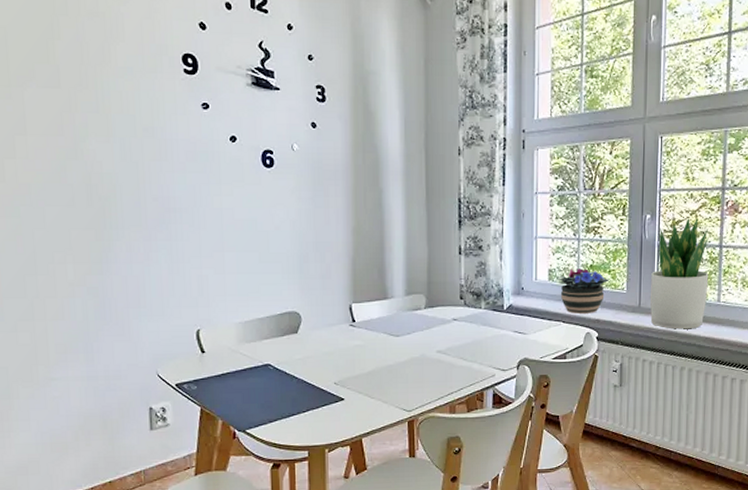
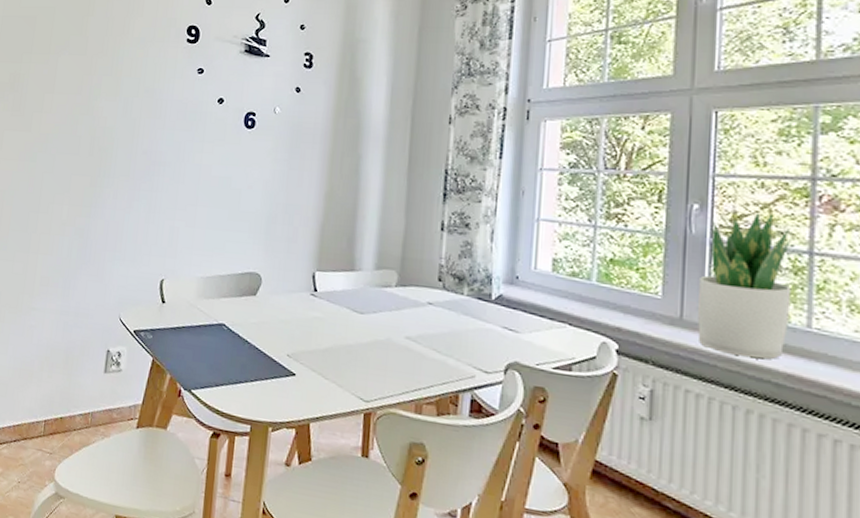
potted flower: present [555,268,610,314] -> none [561,260,638,319]

